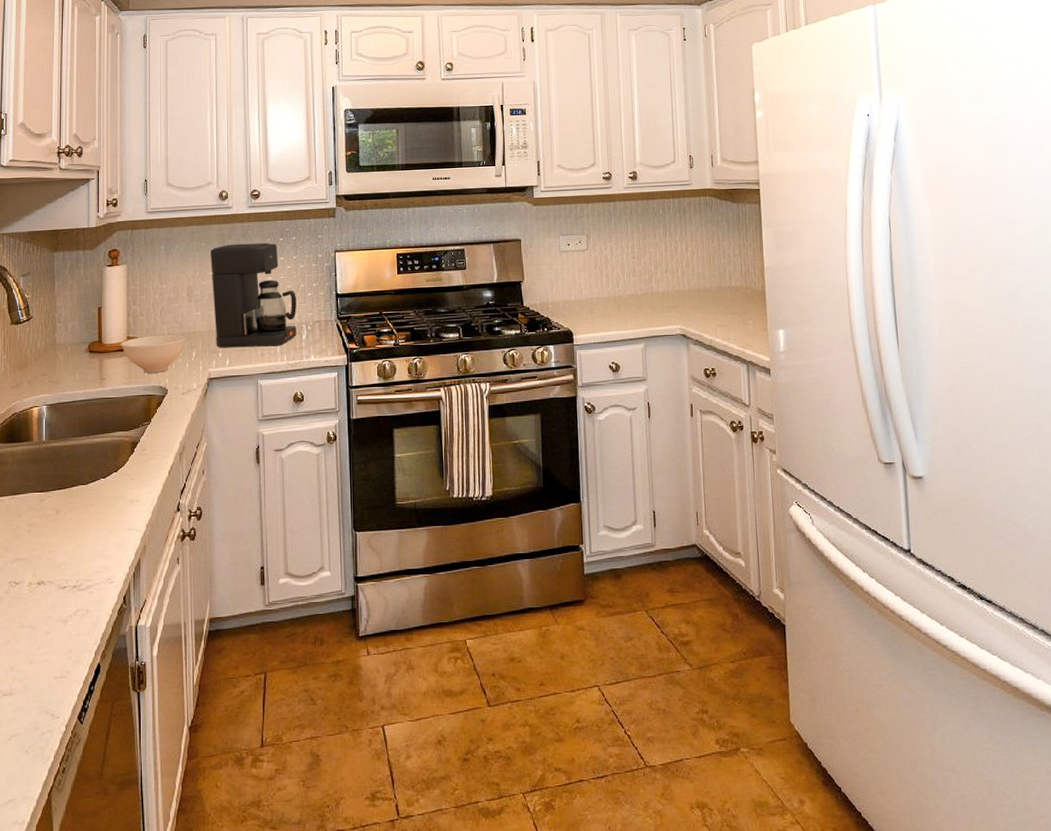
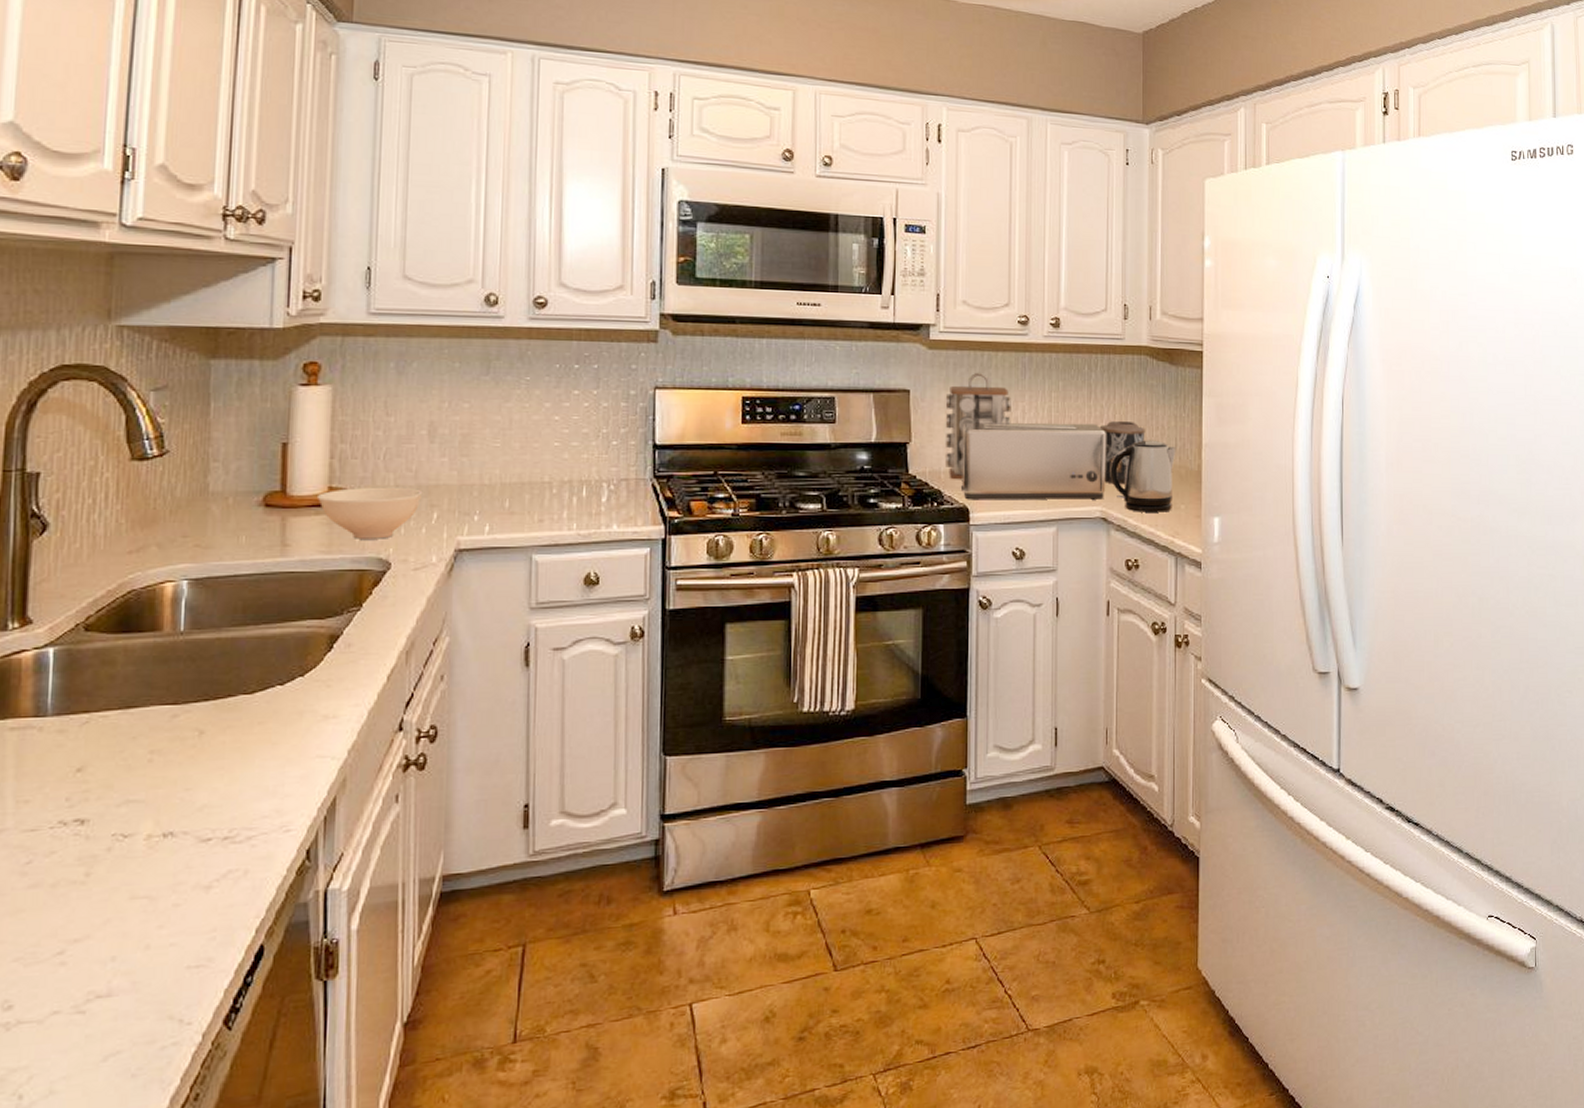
coffee maker: present [211,242,297,348] -> none [467,367,595,510]
spice rack: none [549,222,602,309] -> present [945,373,1011,480]
toaster: none [563,256,685,325] -> present [960,422,1110,500]
canister: none [675,253,714,305] -> present [1099,421,1145,483]
kettle: none [686,267,742,328] -> present [1110,440,1176,512]

